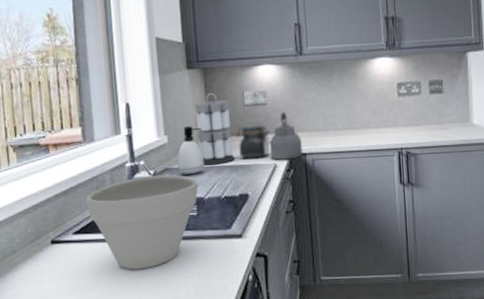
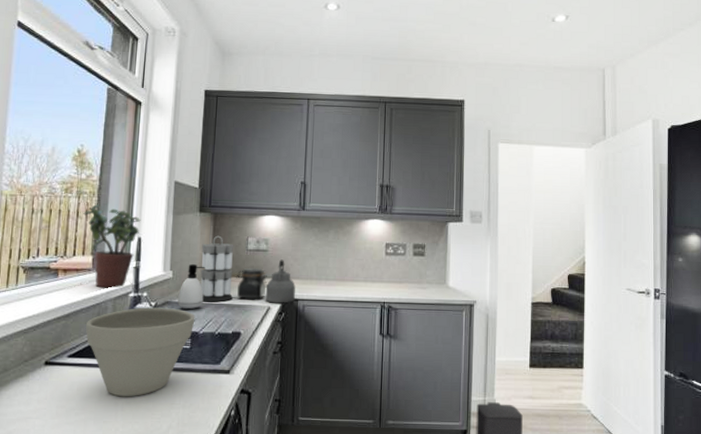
potted plant: none [64,72,126,160] -> present [83,204,141,288]

